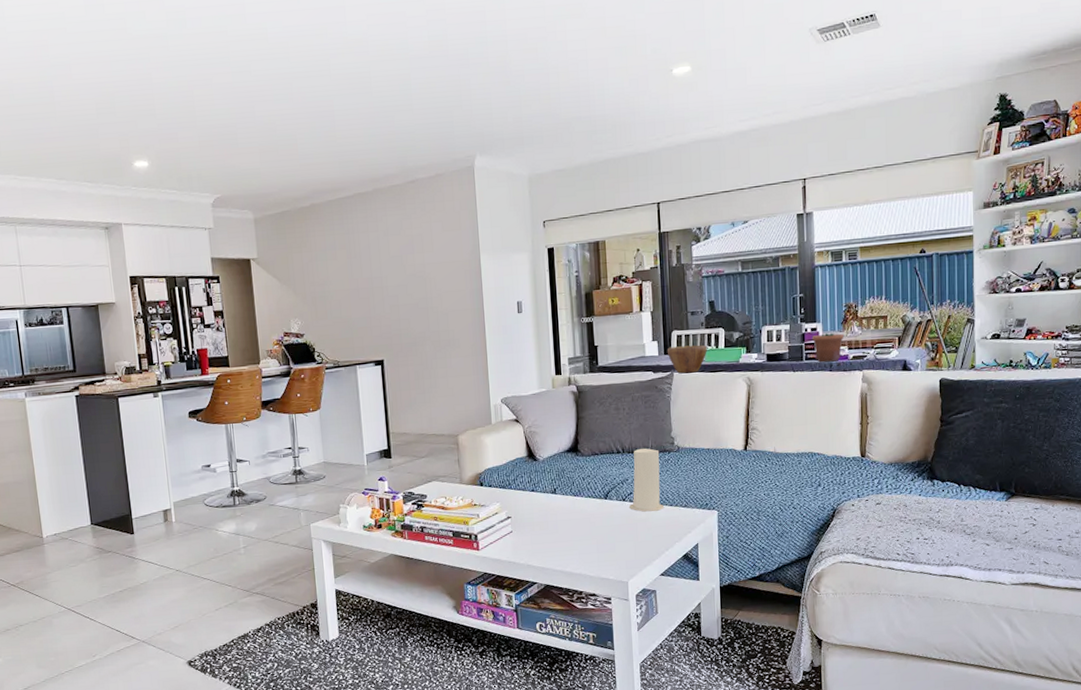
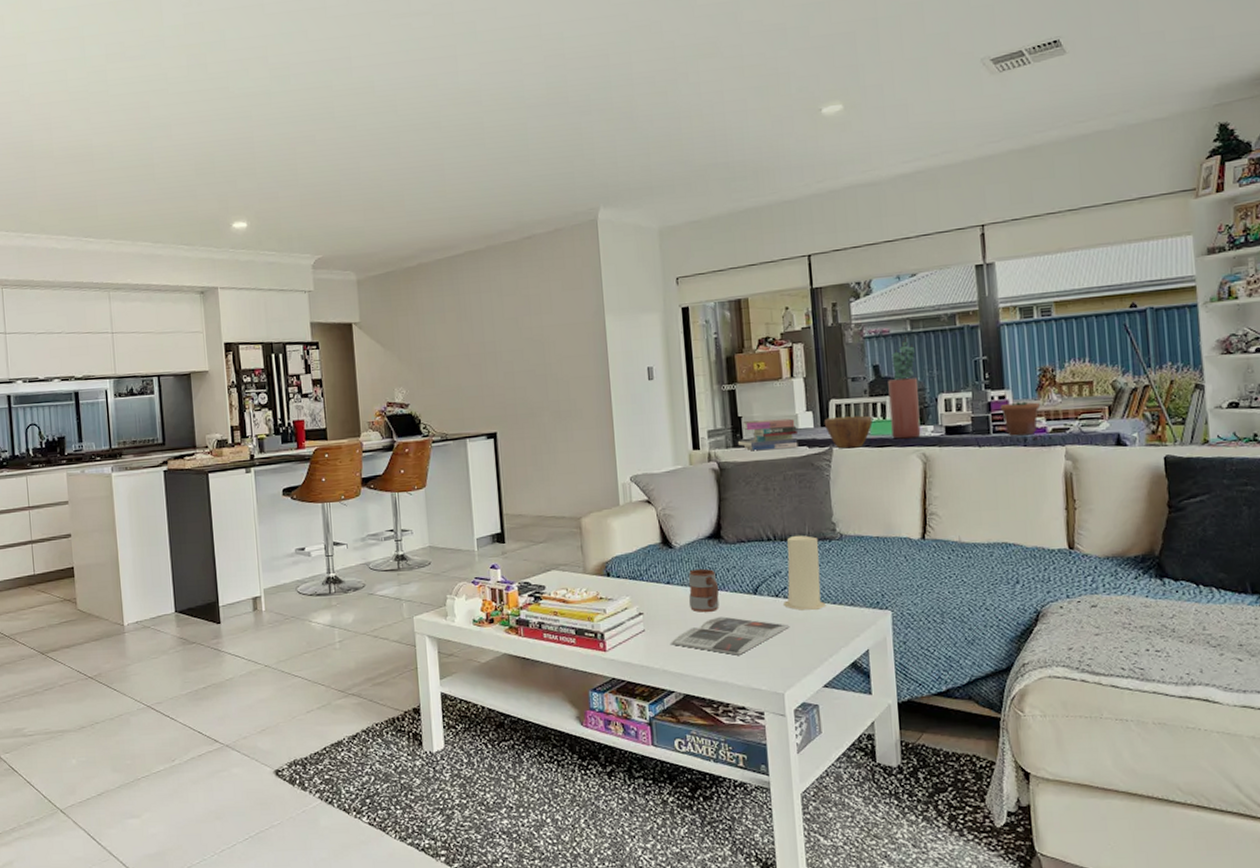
magazine: none [534,518,634,551] -> present [671,616,790,655]
mug: none [550,477,576,515] -> present [688,568,720,612]
books: none [593,347,645,376] -> present [737,418,798,451]
vase: none [721,276,747,365] -> present [888,337,921,439]

